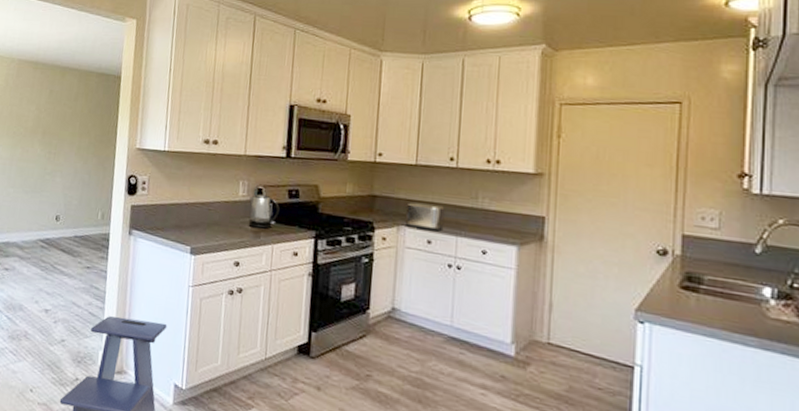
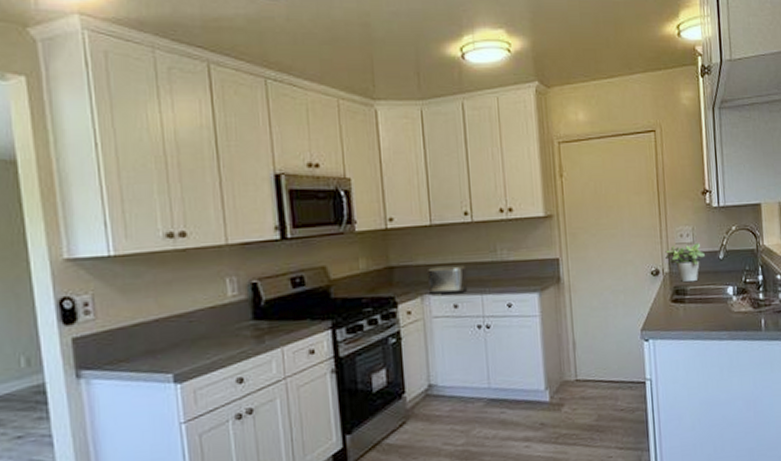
kettle: present [248,194,280,229] -> none [243,289,284,332]
potted plant: none [678,228,736,272] -> present [665,243,706,282]

